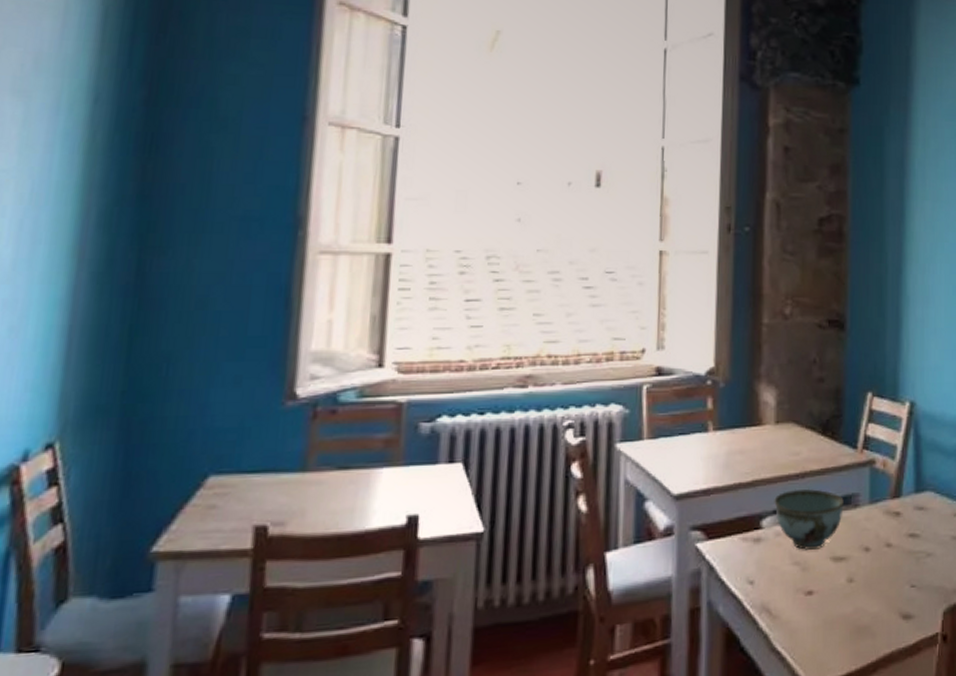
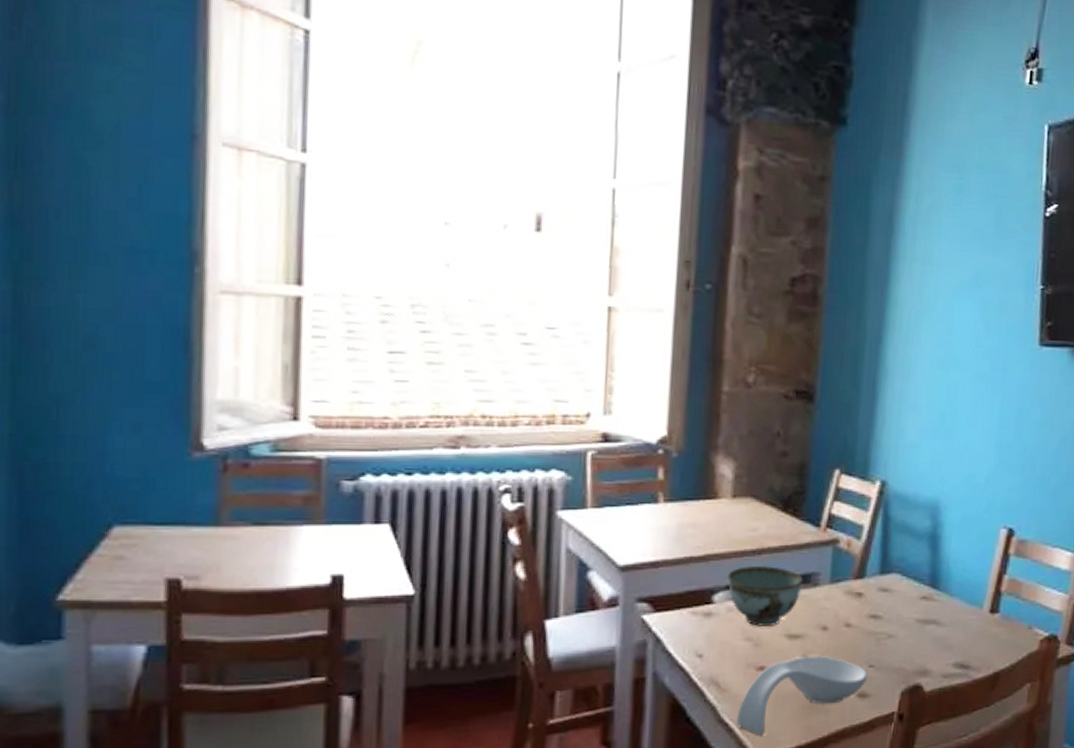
spoon rest: none [788,578,910,664] -> present [736,656,868,736]

